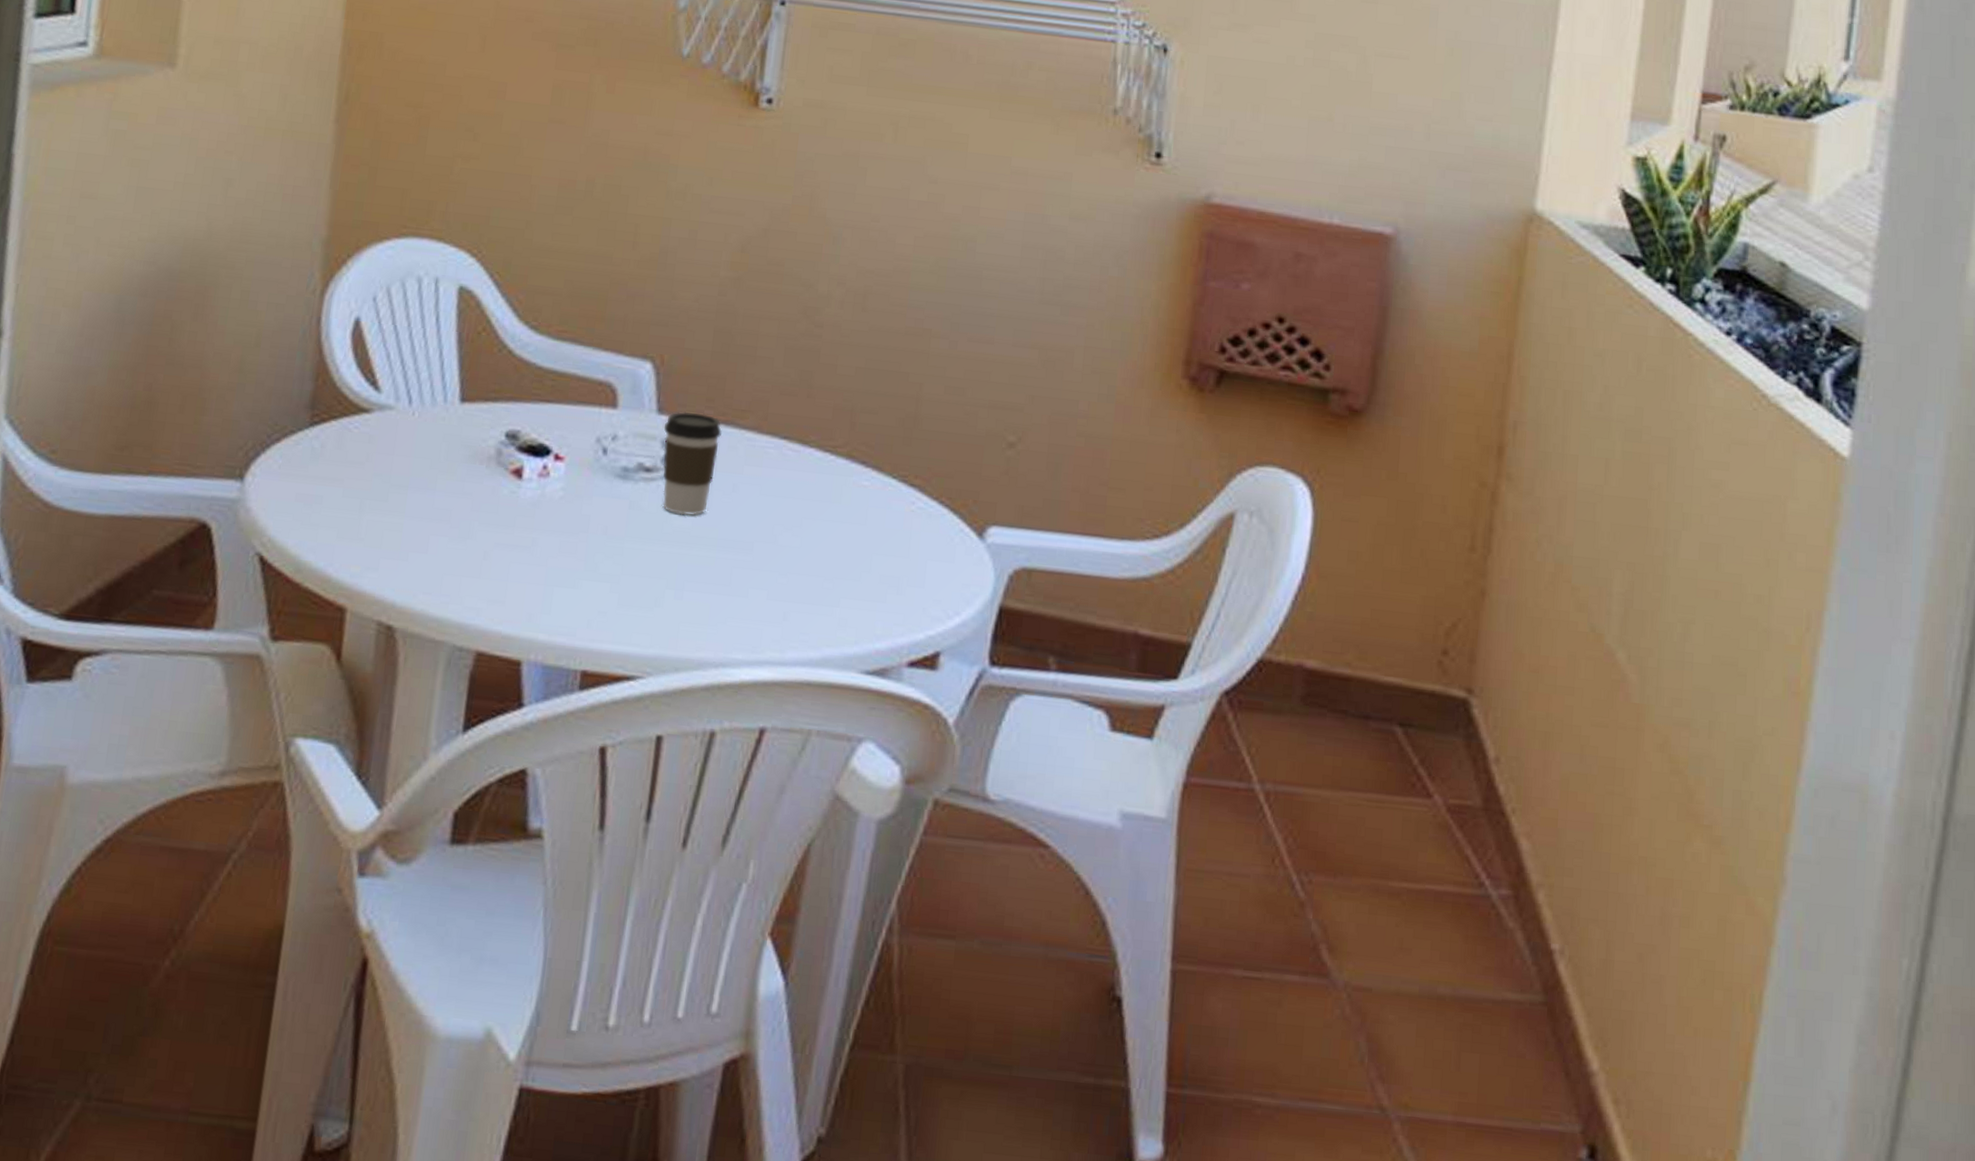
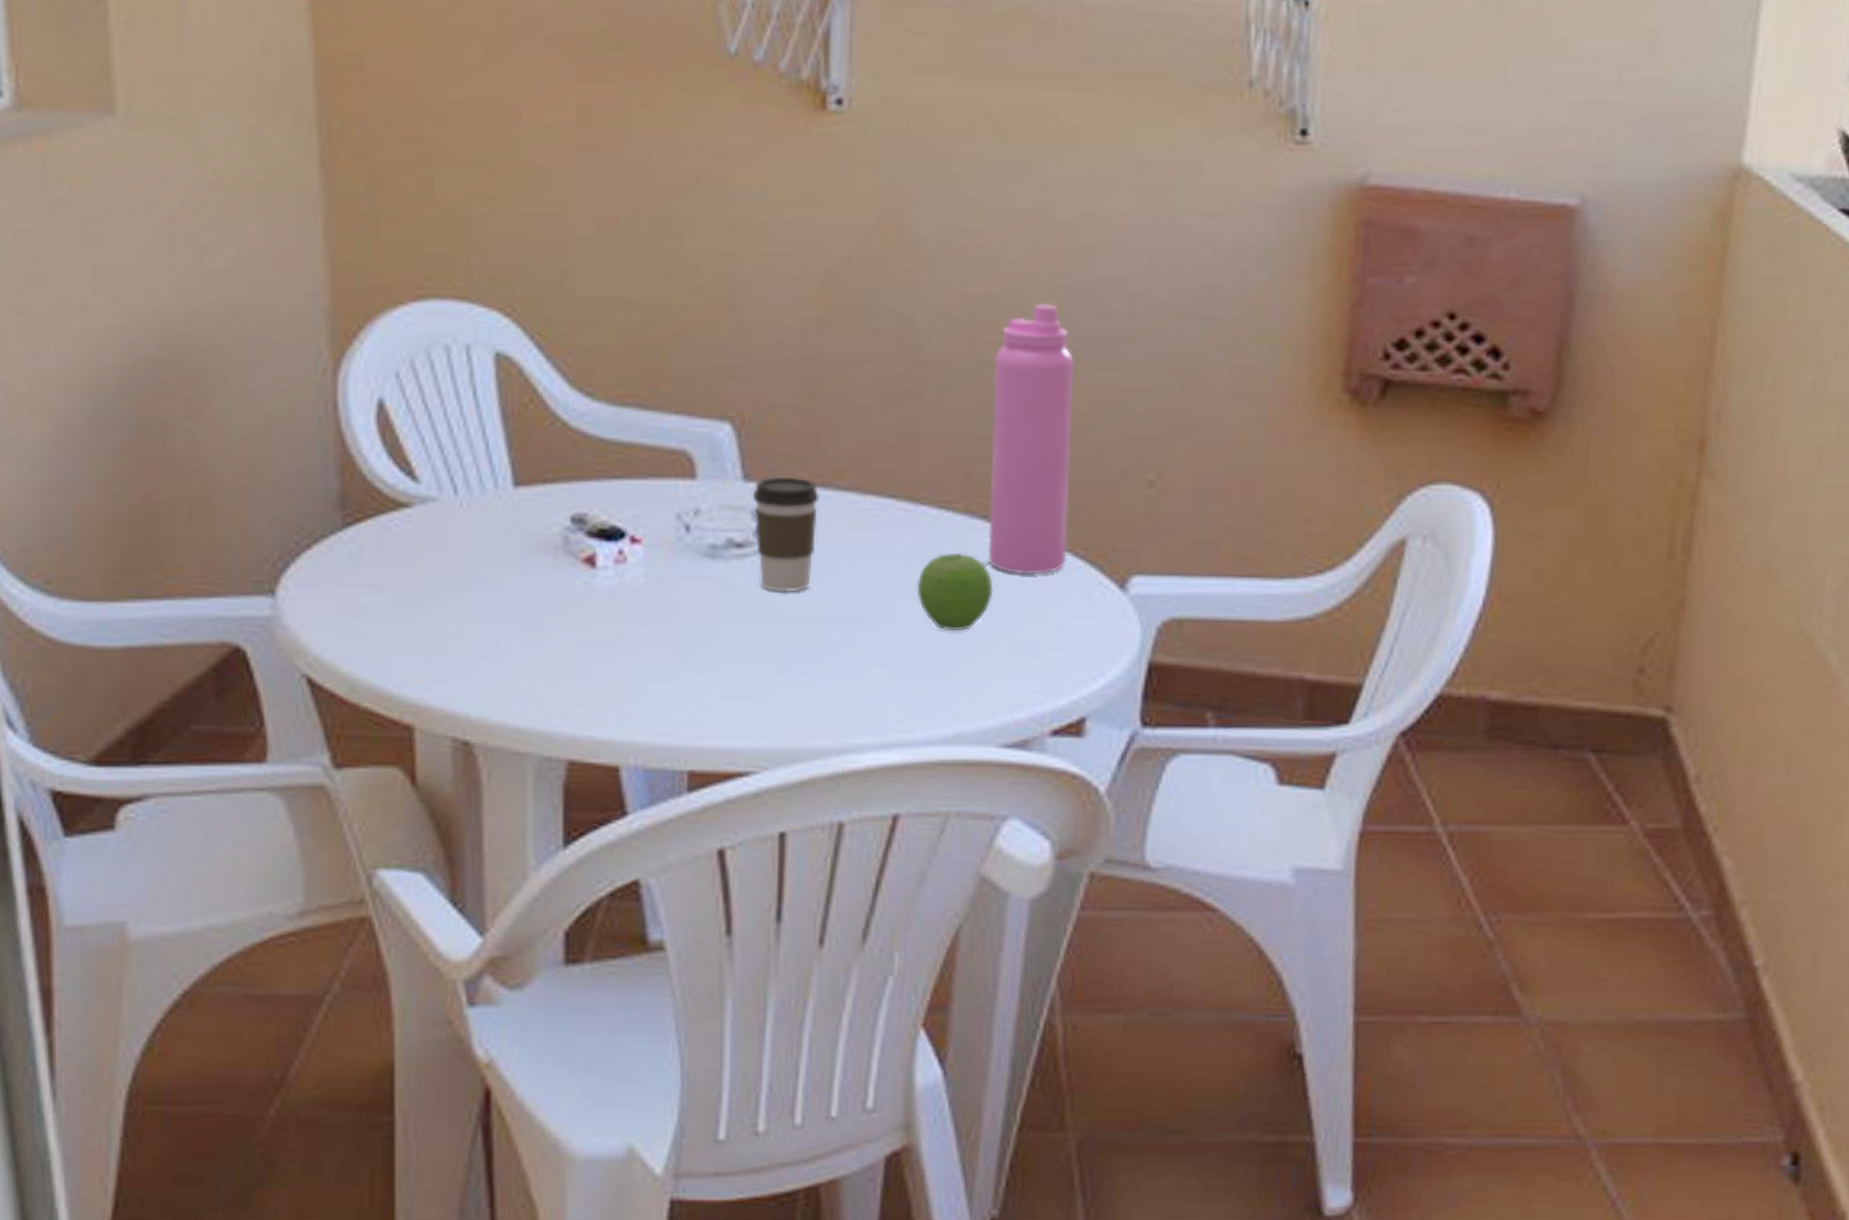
fruit: none [798,491,867,564] -> present [916,552,993,632]
water bottle: none [863,281,952,518] -> present [987,304,1075,575]

